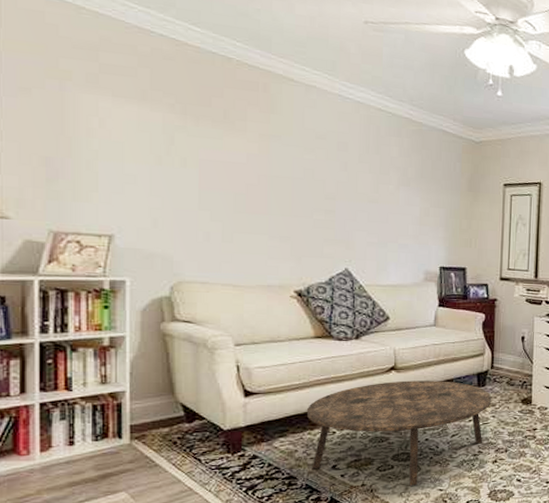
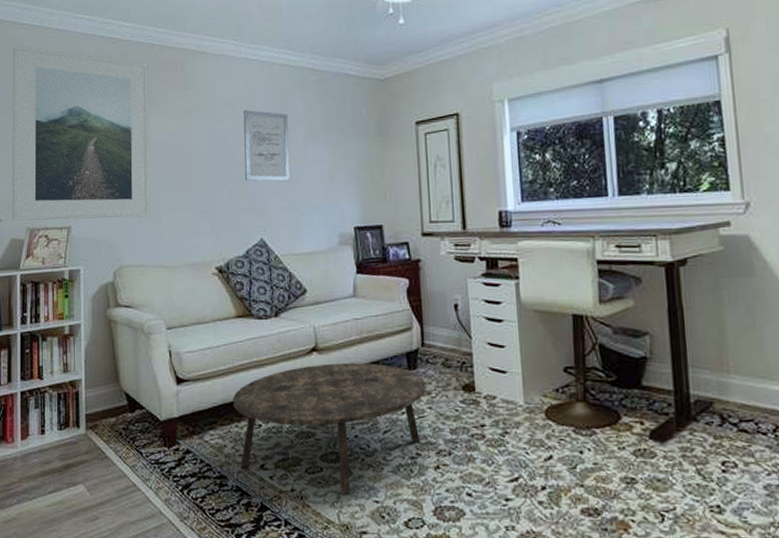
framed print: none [26,17,222,235] -> present [12,45,151,221]
wall art: none [333,146,382,219] -> present [244,110,290,182]

